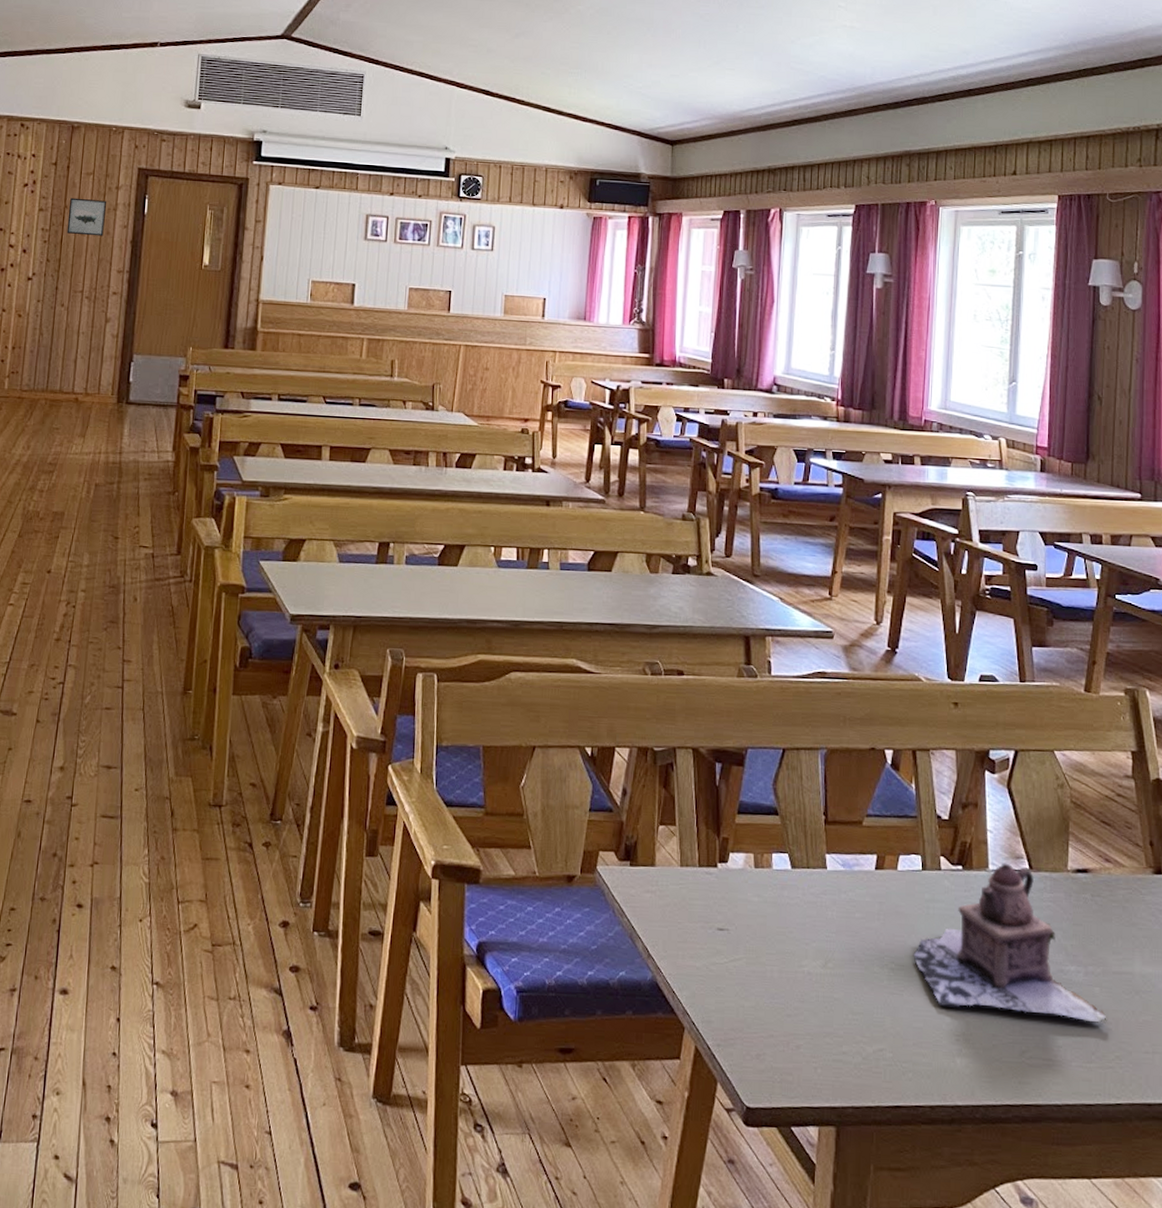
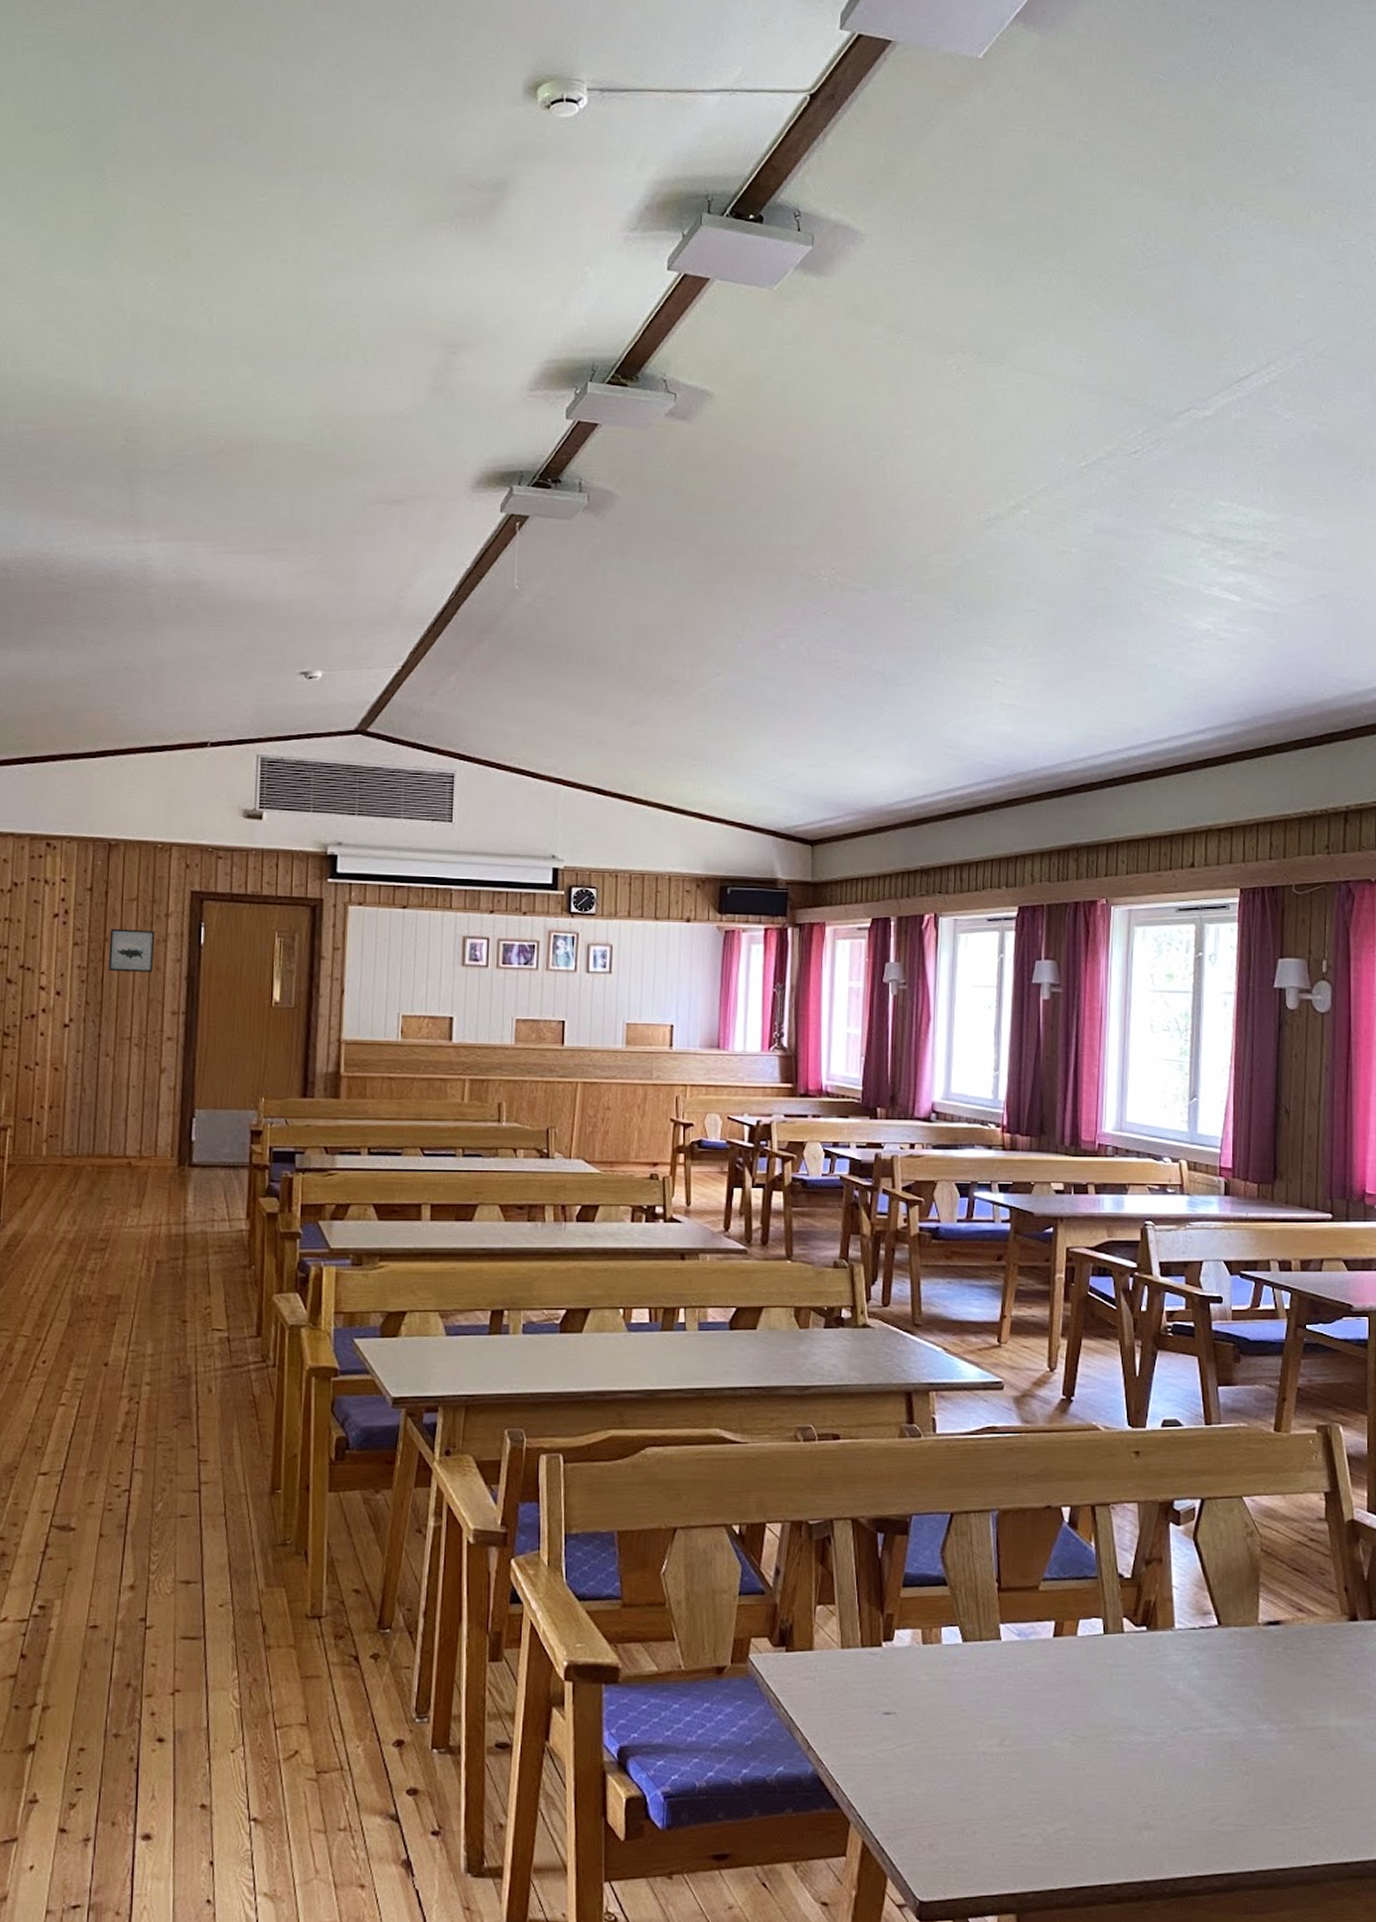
teapot: present [913,863,1107,1023] -> none [1095,1620,1302,1783]

